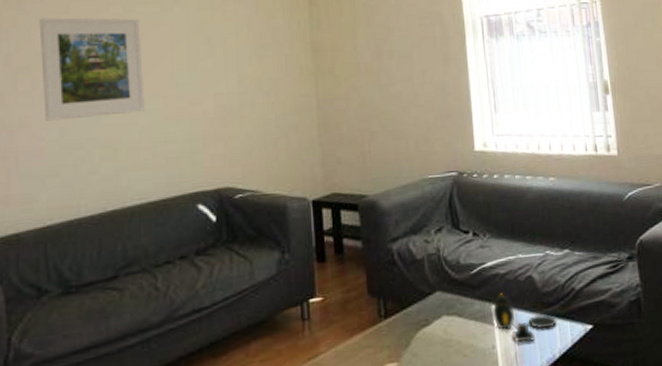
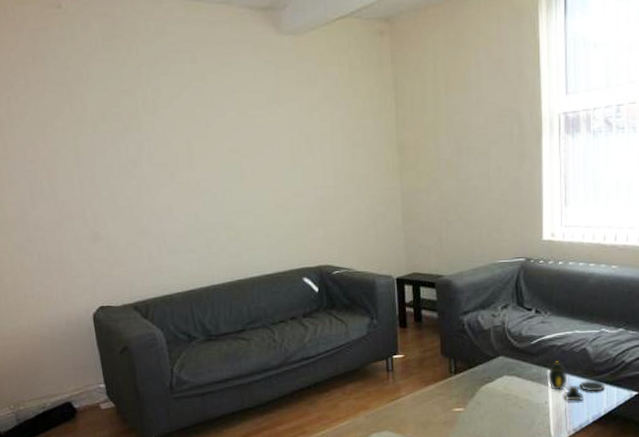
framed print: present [39,18,146,121] -> none [171,121,260,208]

